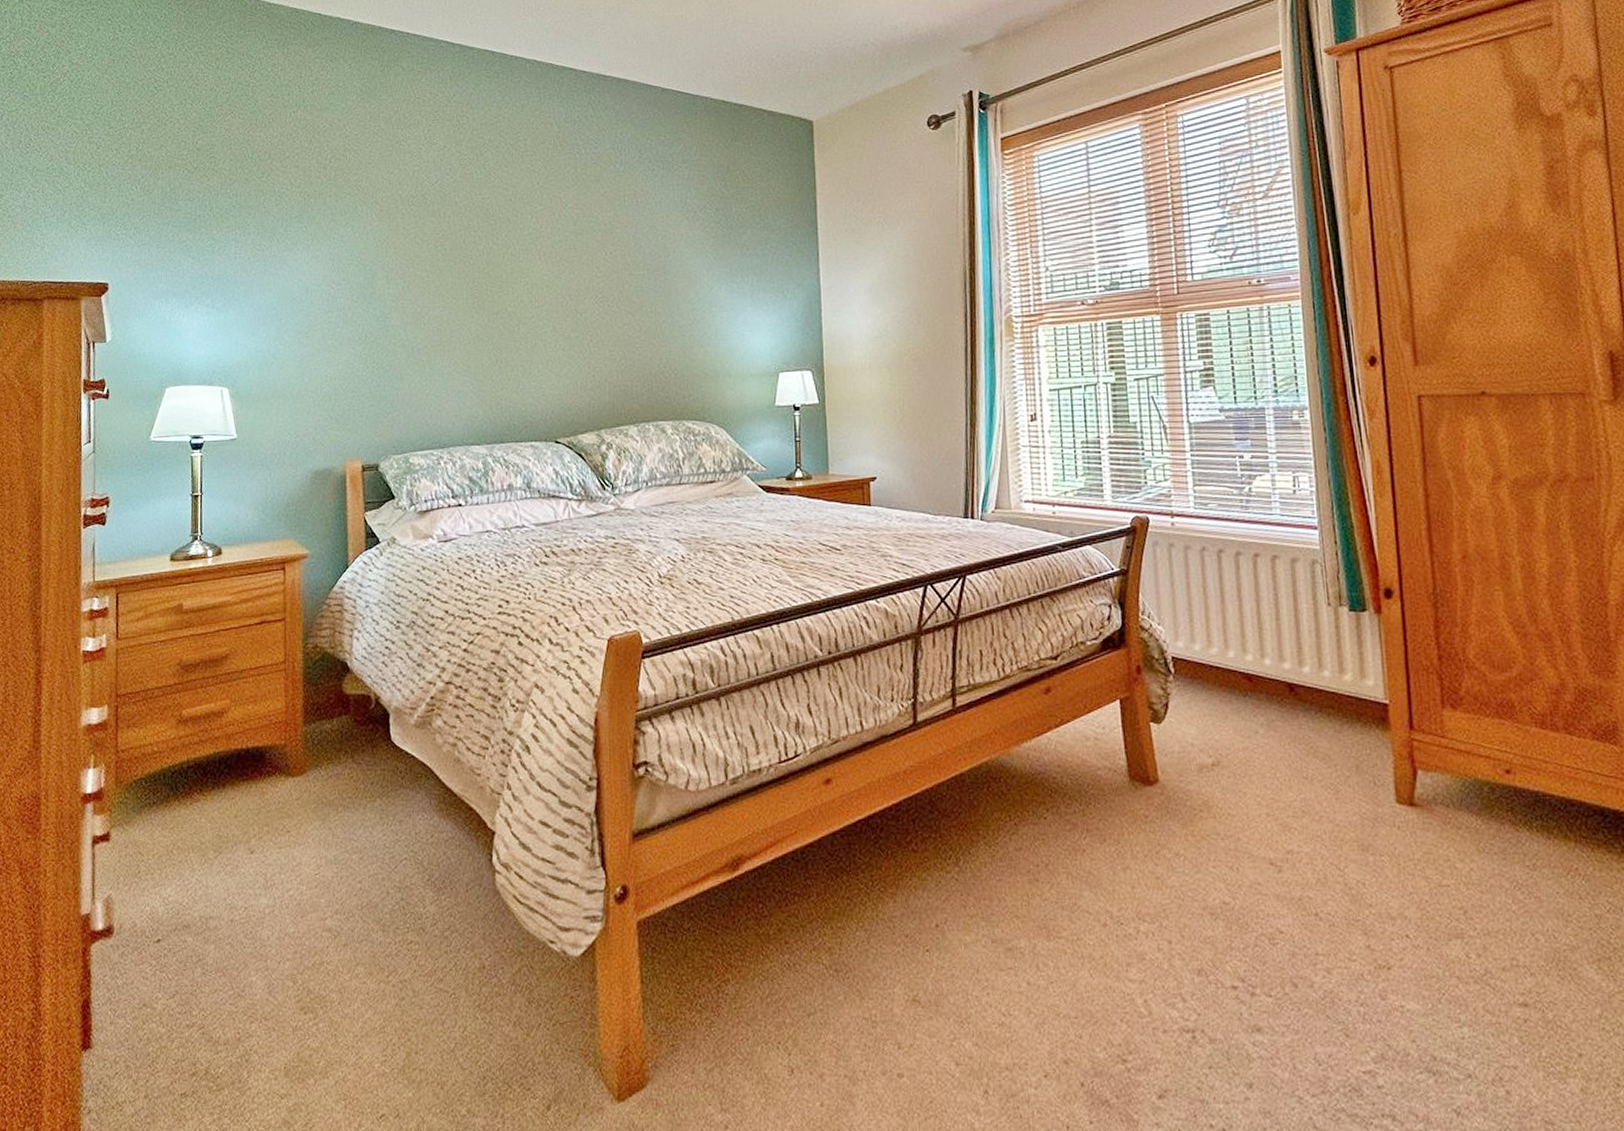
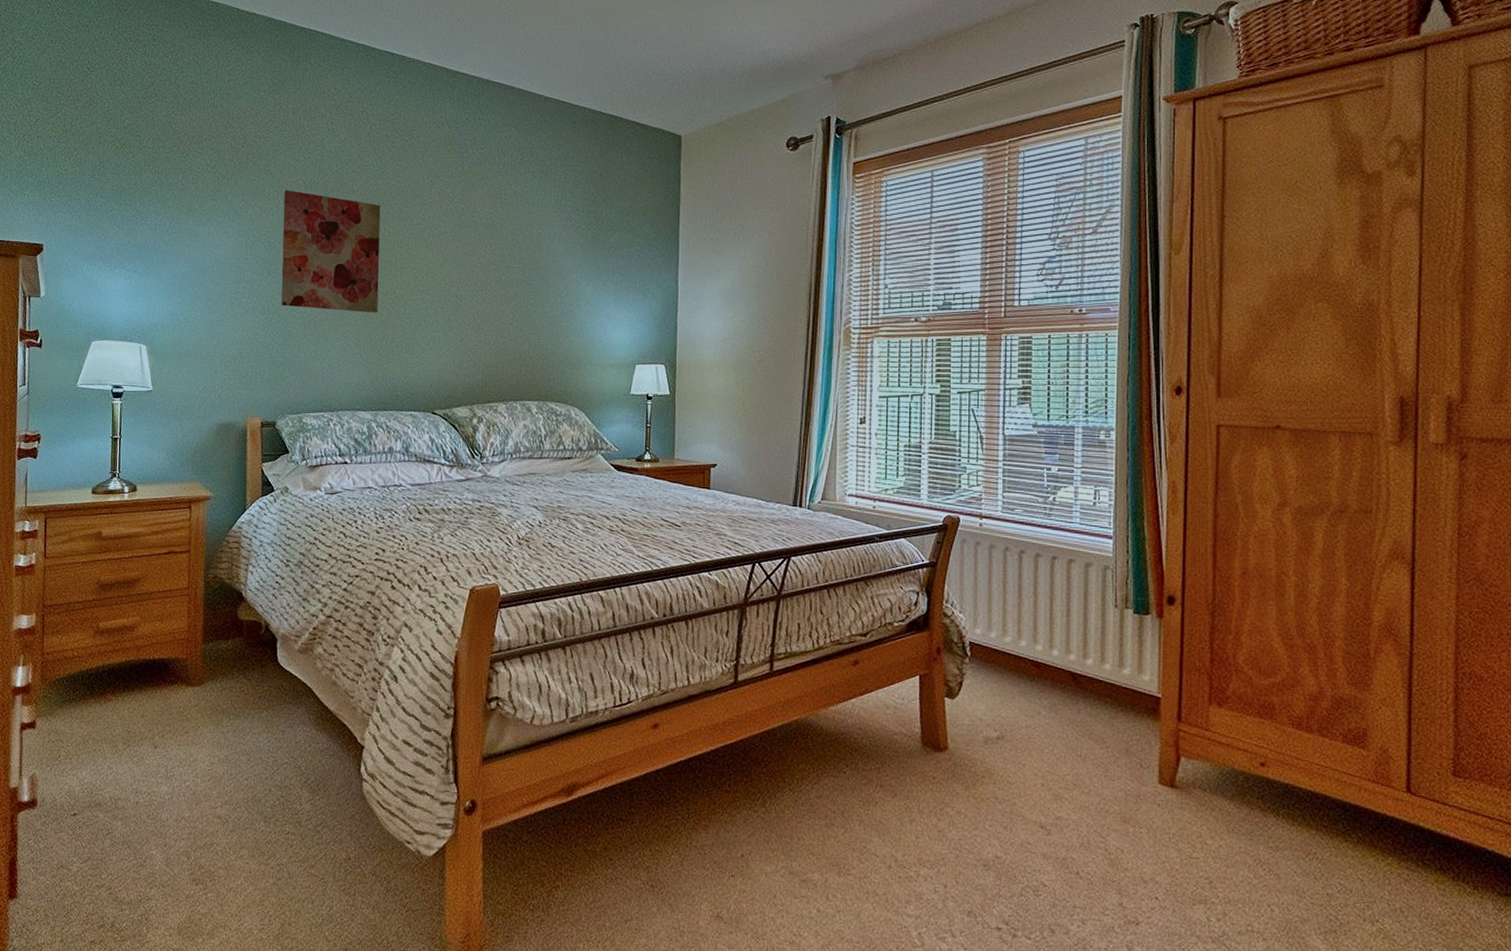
wall art: none [378,206,489,336] -> present [281,190,381,313]

